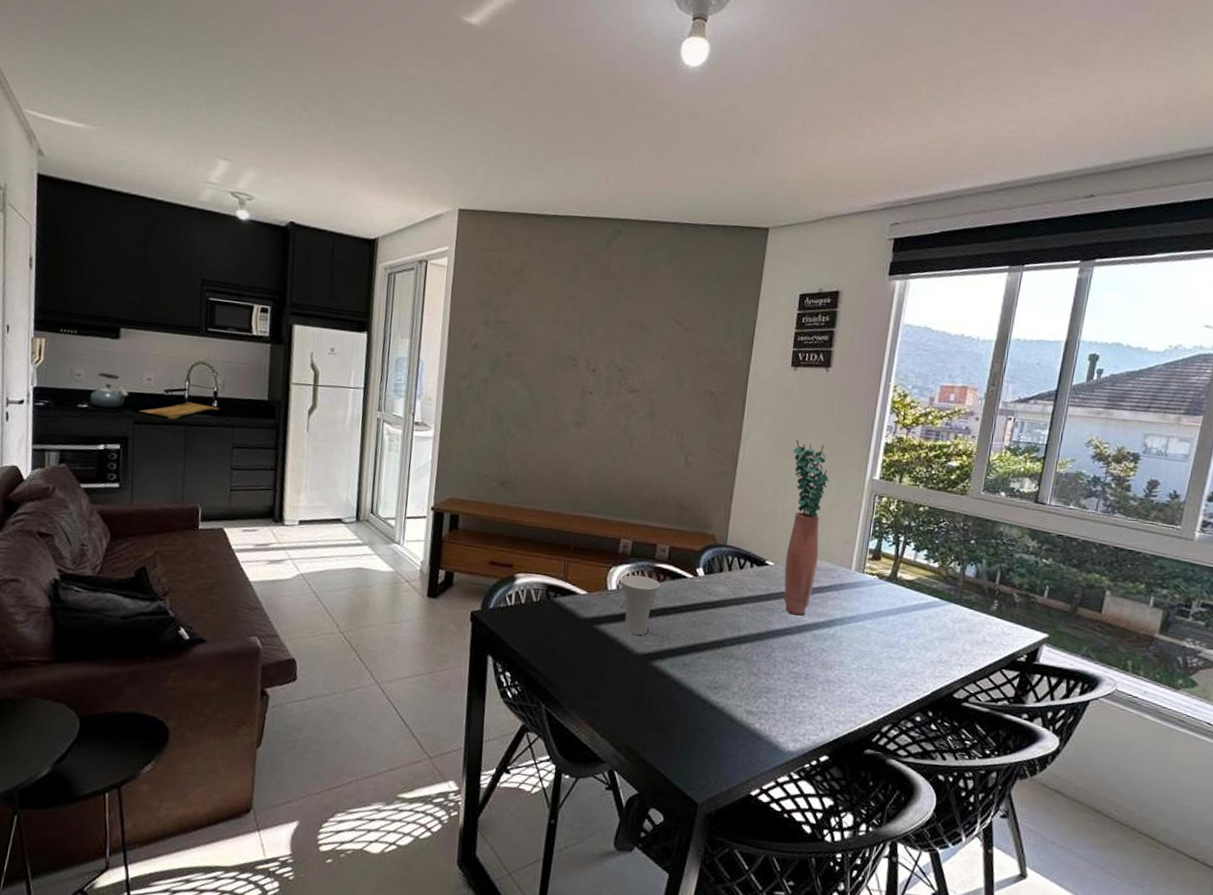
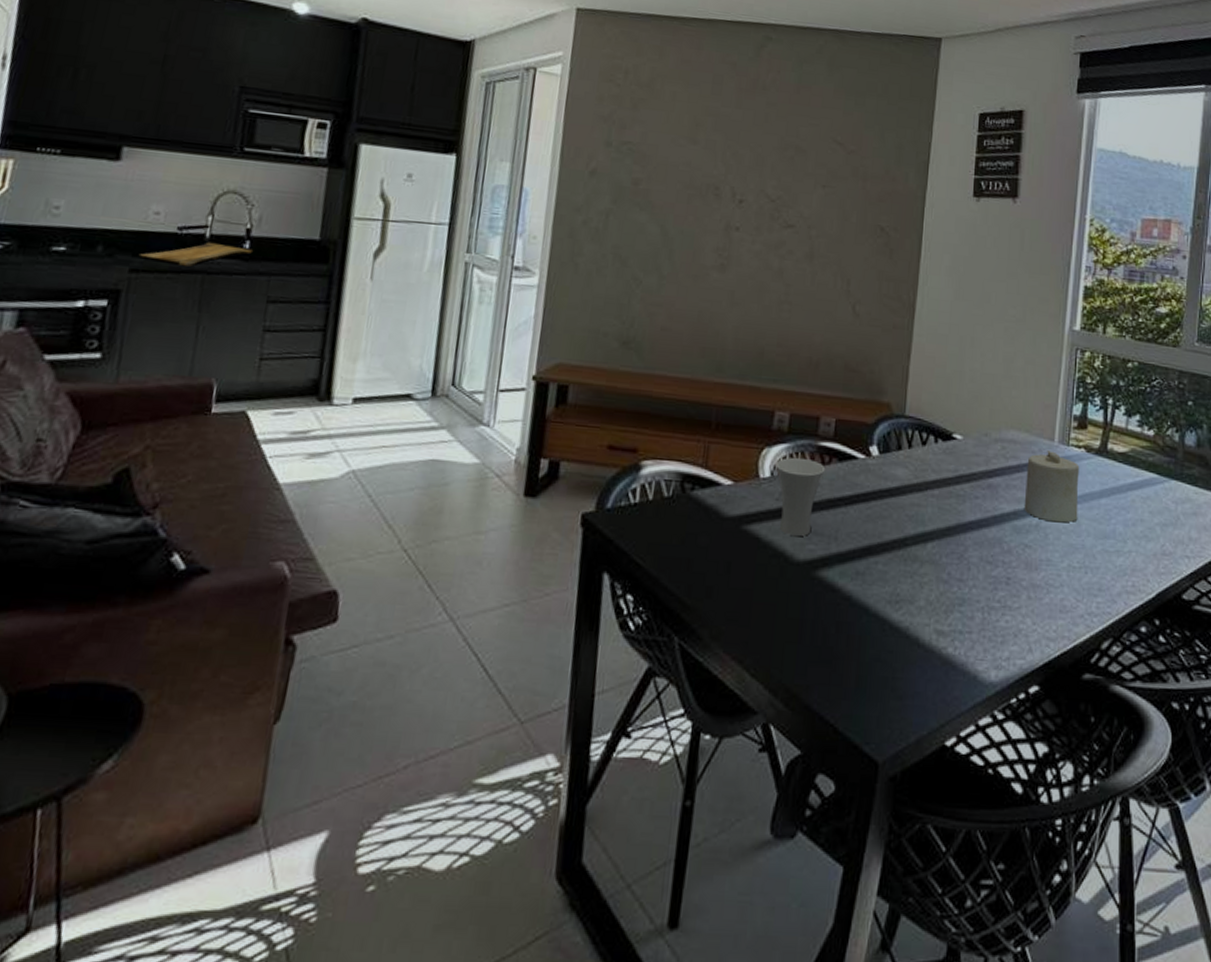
kettle: present [90,372,129,409] -> none [69,204,127,253]
vase: present [784,439,829,616] -> none [975,283,1023,502]
candle: none [823,576,872,634] -> present [1024,451,1080,523]

